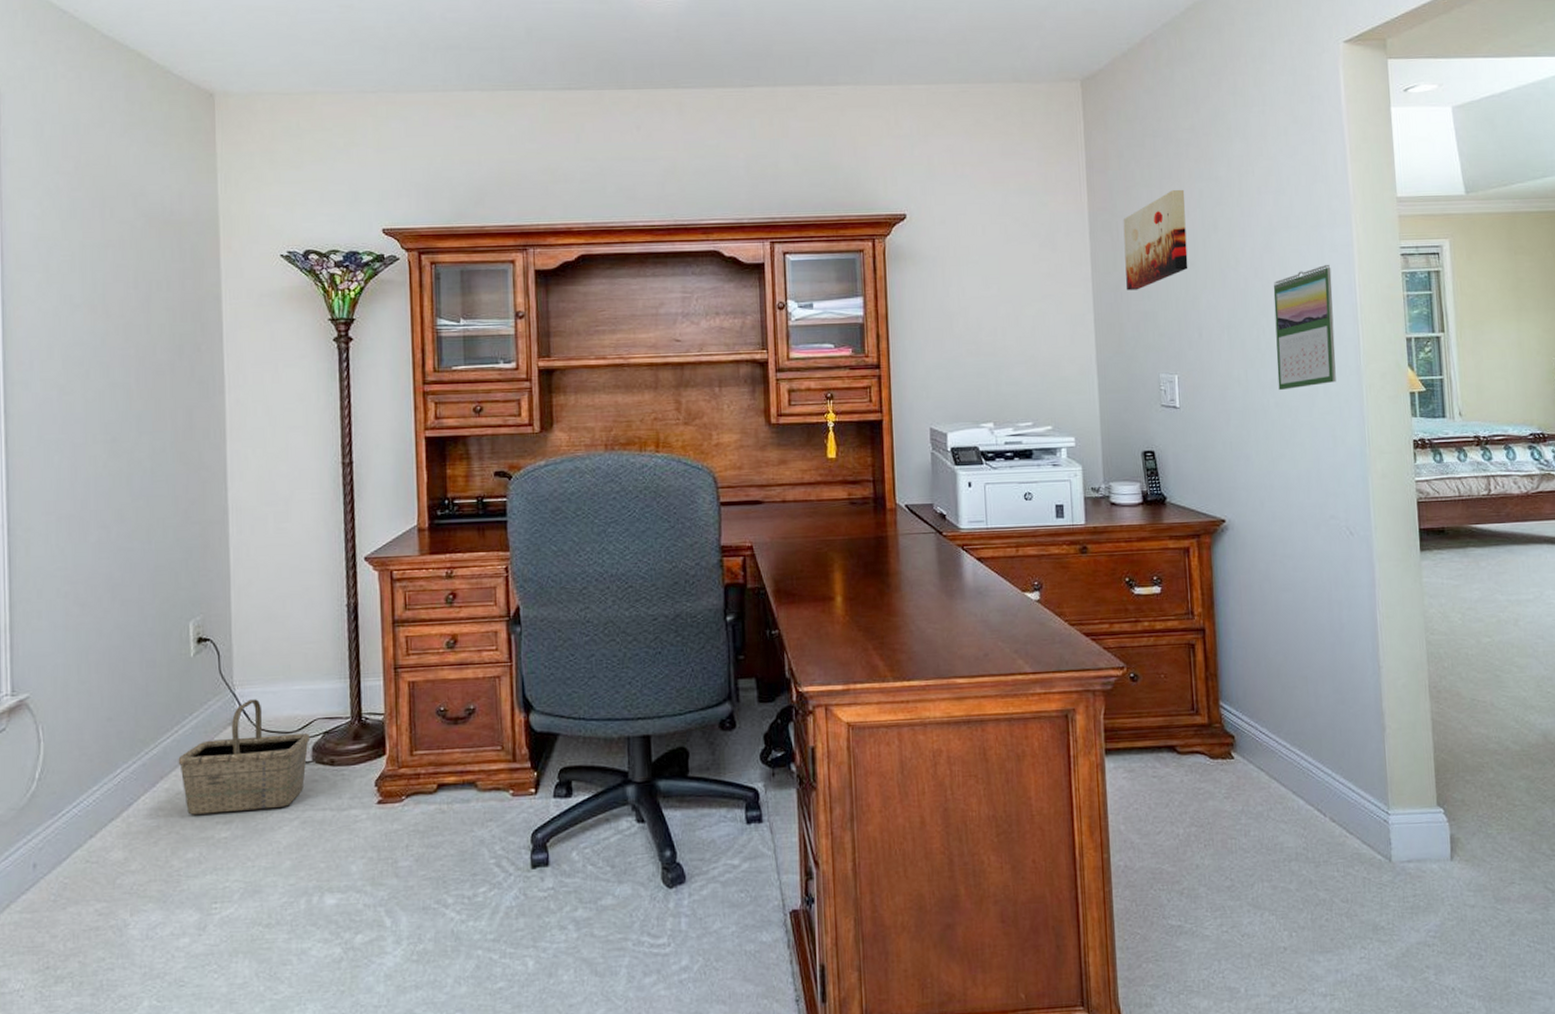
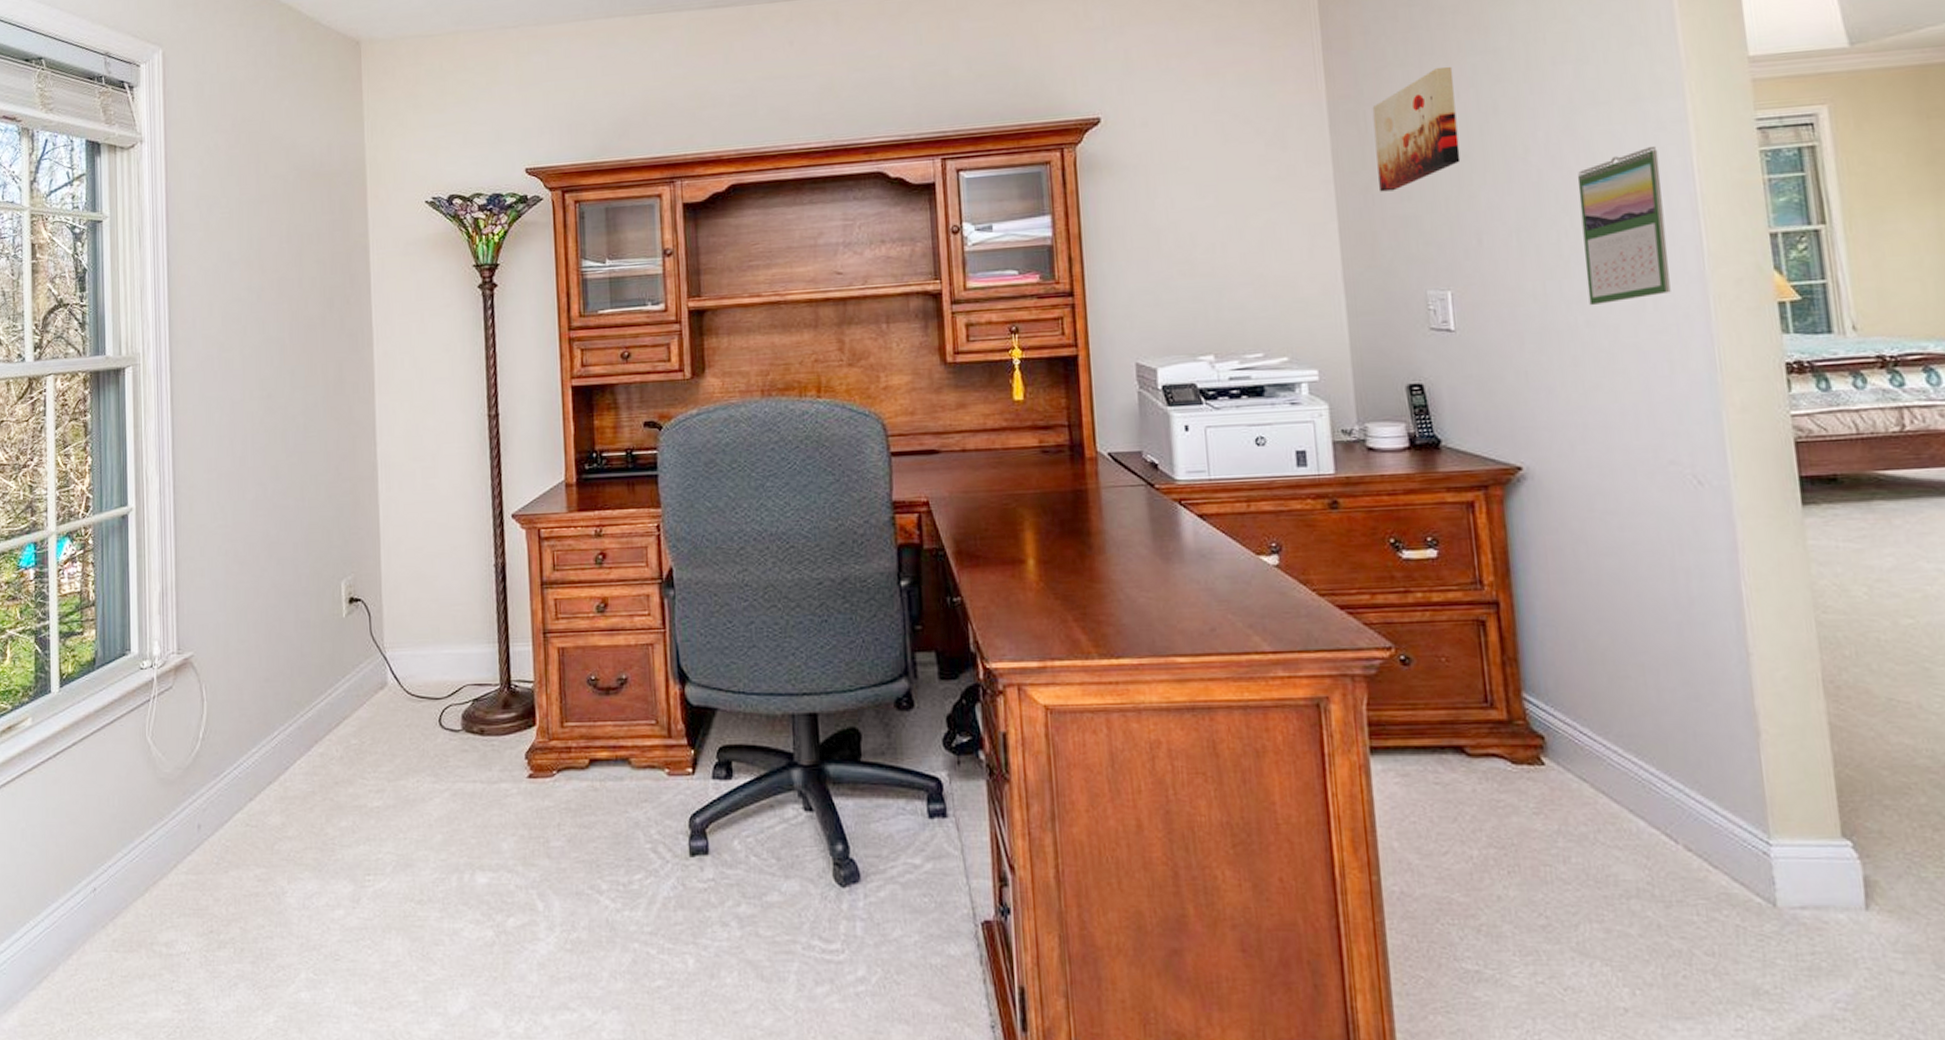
basket: present [178,699,311,815] -> none [332,663,460,781]

